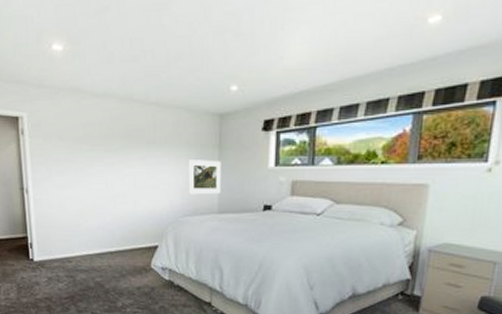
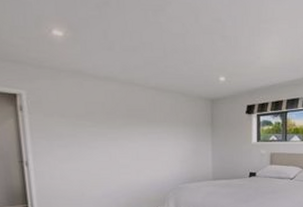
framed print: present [188,160,221,195] -> none [185,136,214,165]

